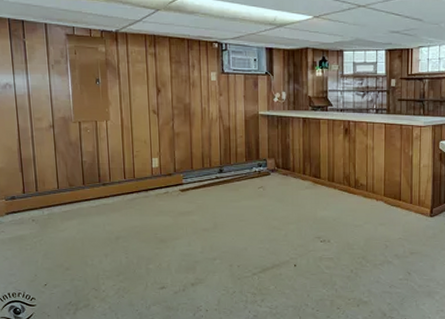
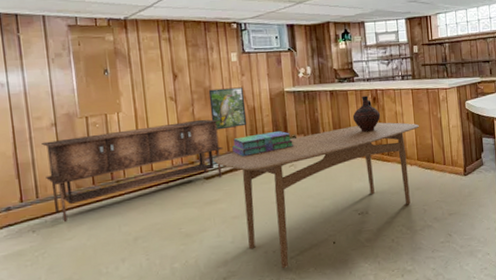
sideboard: none [41,134,199,215] -> present [42,119,223,222]
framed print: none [188,106,222,146] -> present [208,87,247,130]
dining table: none [188,154,389,283] -> present [212,122,419,269]
stack of books: none [206,152,263,173] -> present [231,130,293,156]
ceramic jug: none [323,126,351,163] -> present [352,95,381,133]

